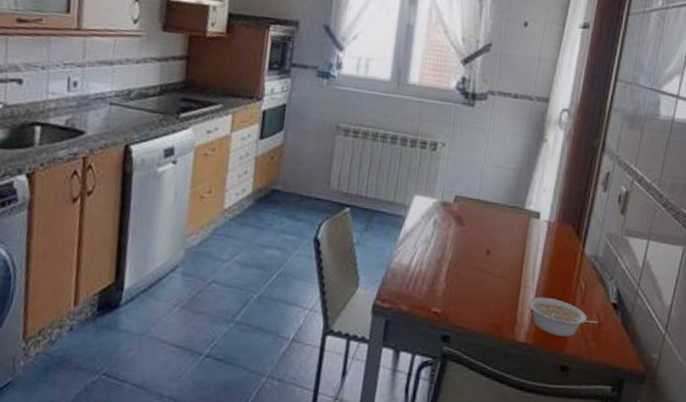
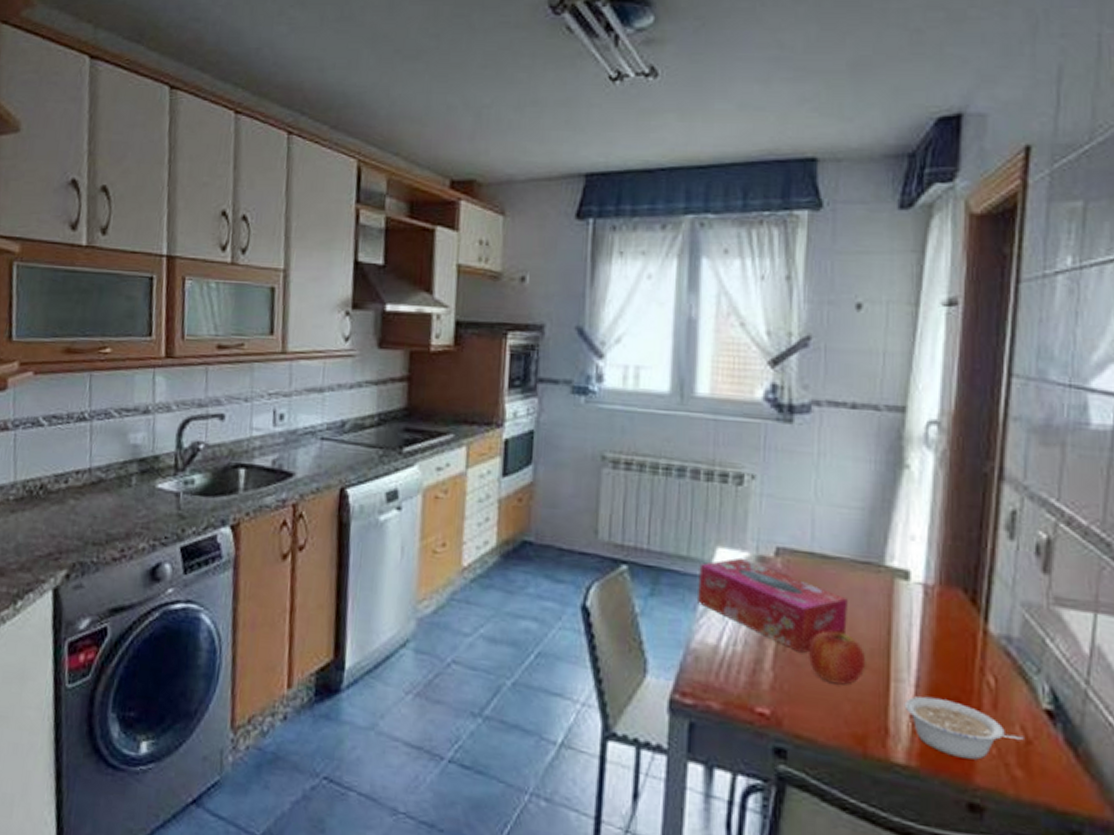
tissue box: none [398,203,499,270] -> present [698,557,848,654]
fruit: none [470,254,507,291] -> present [809,631,866,685]

